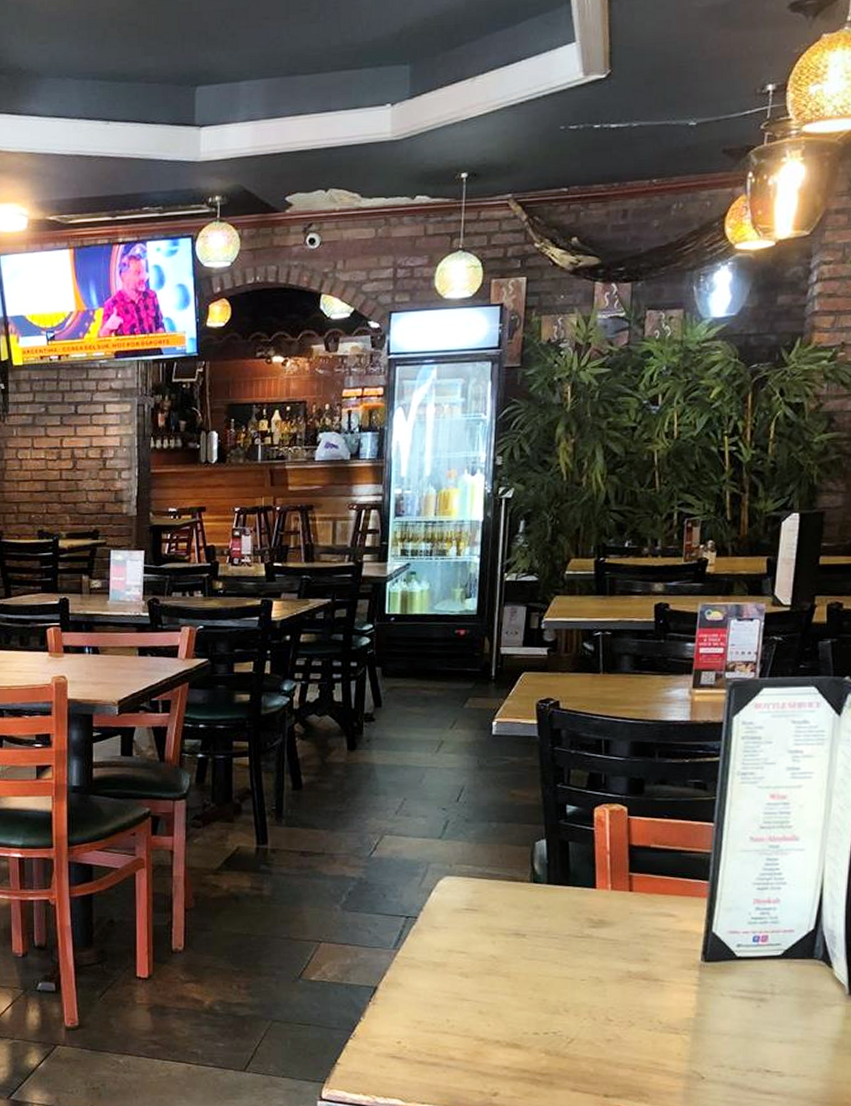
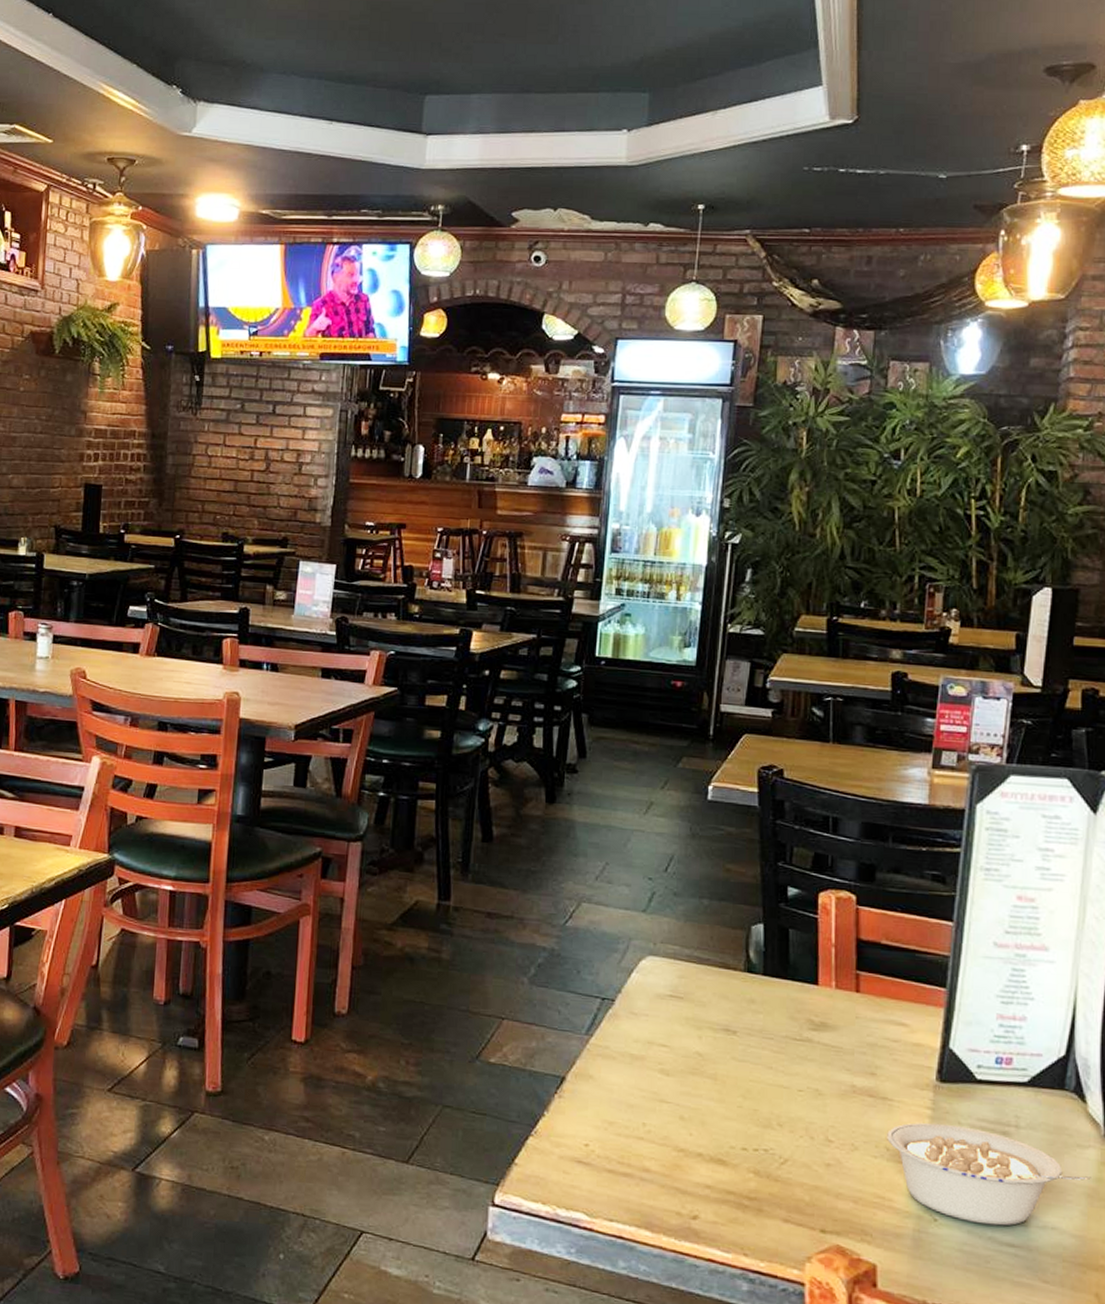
legume: none [659,997,837,1078] -> present [887,1123,1091,1226]

